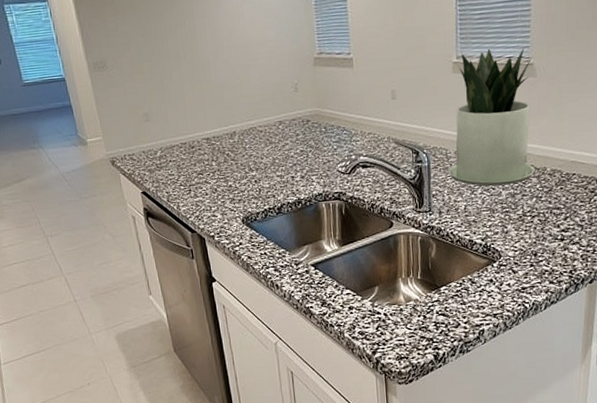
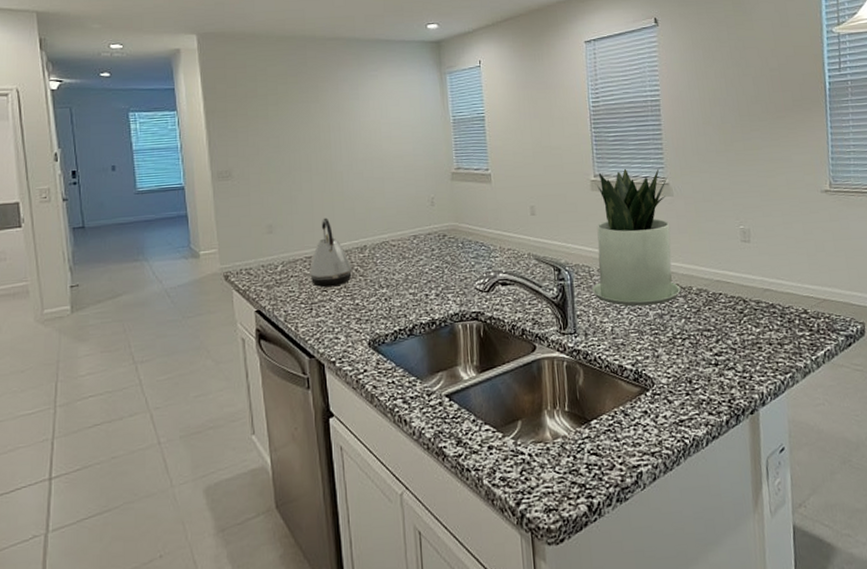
kettle: none [185,105,225,171] -> present [308,217,353,288]

